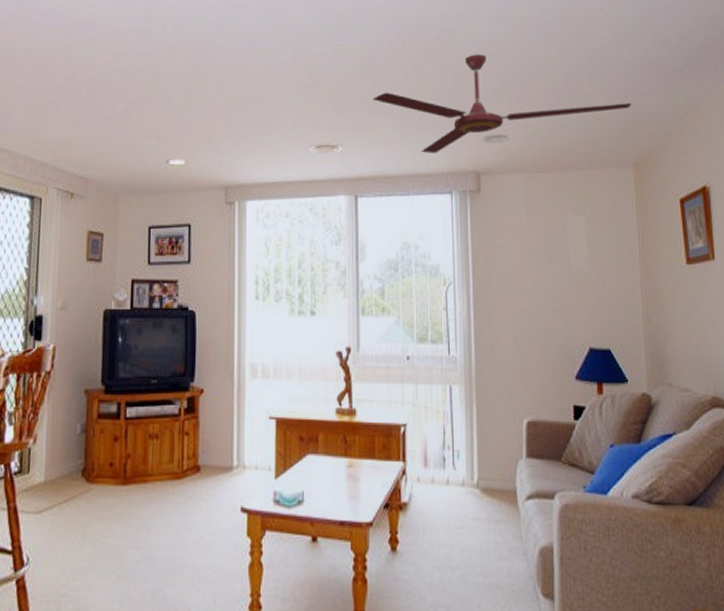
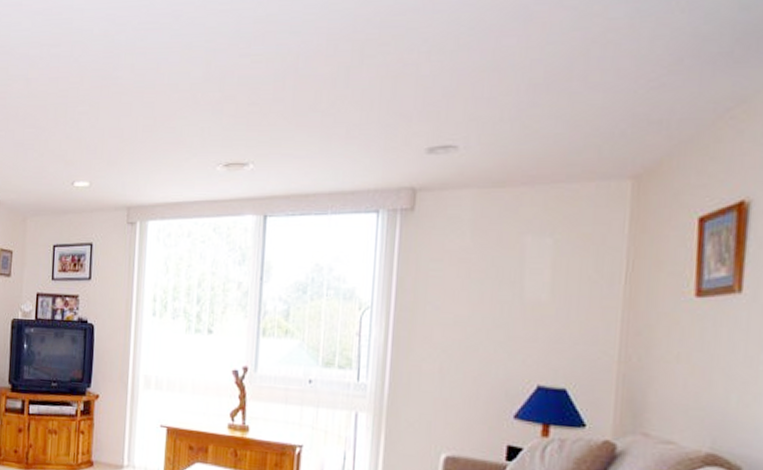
ceiling fan: present [372,54,632,153] -> none [291,52,643,169]

